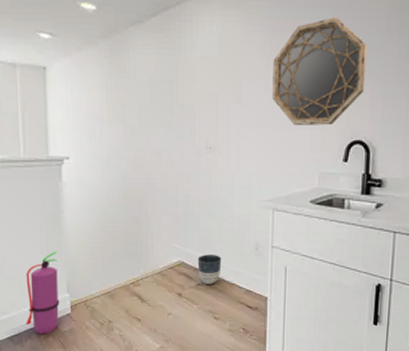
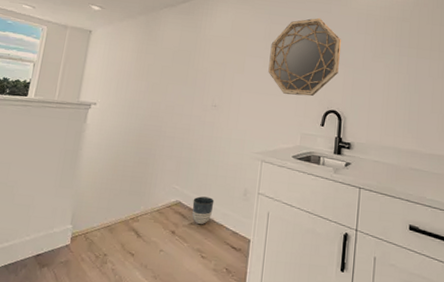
fire extinguisher: present [26,251,60,334] -> none [24,184,69,264]

